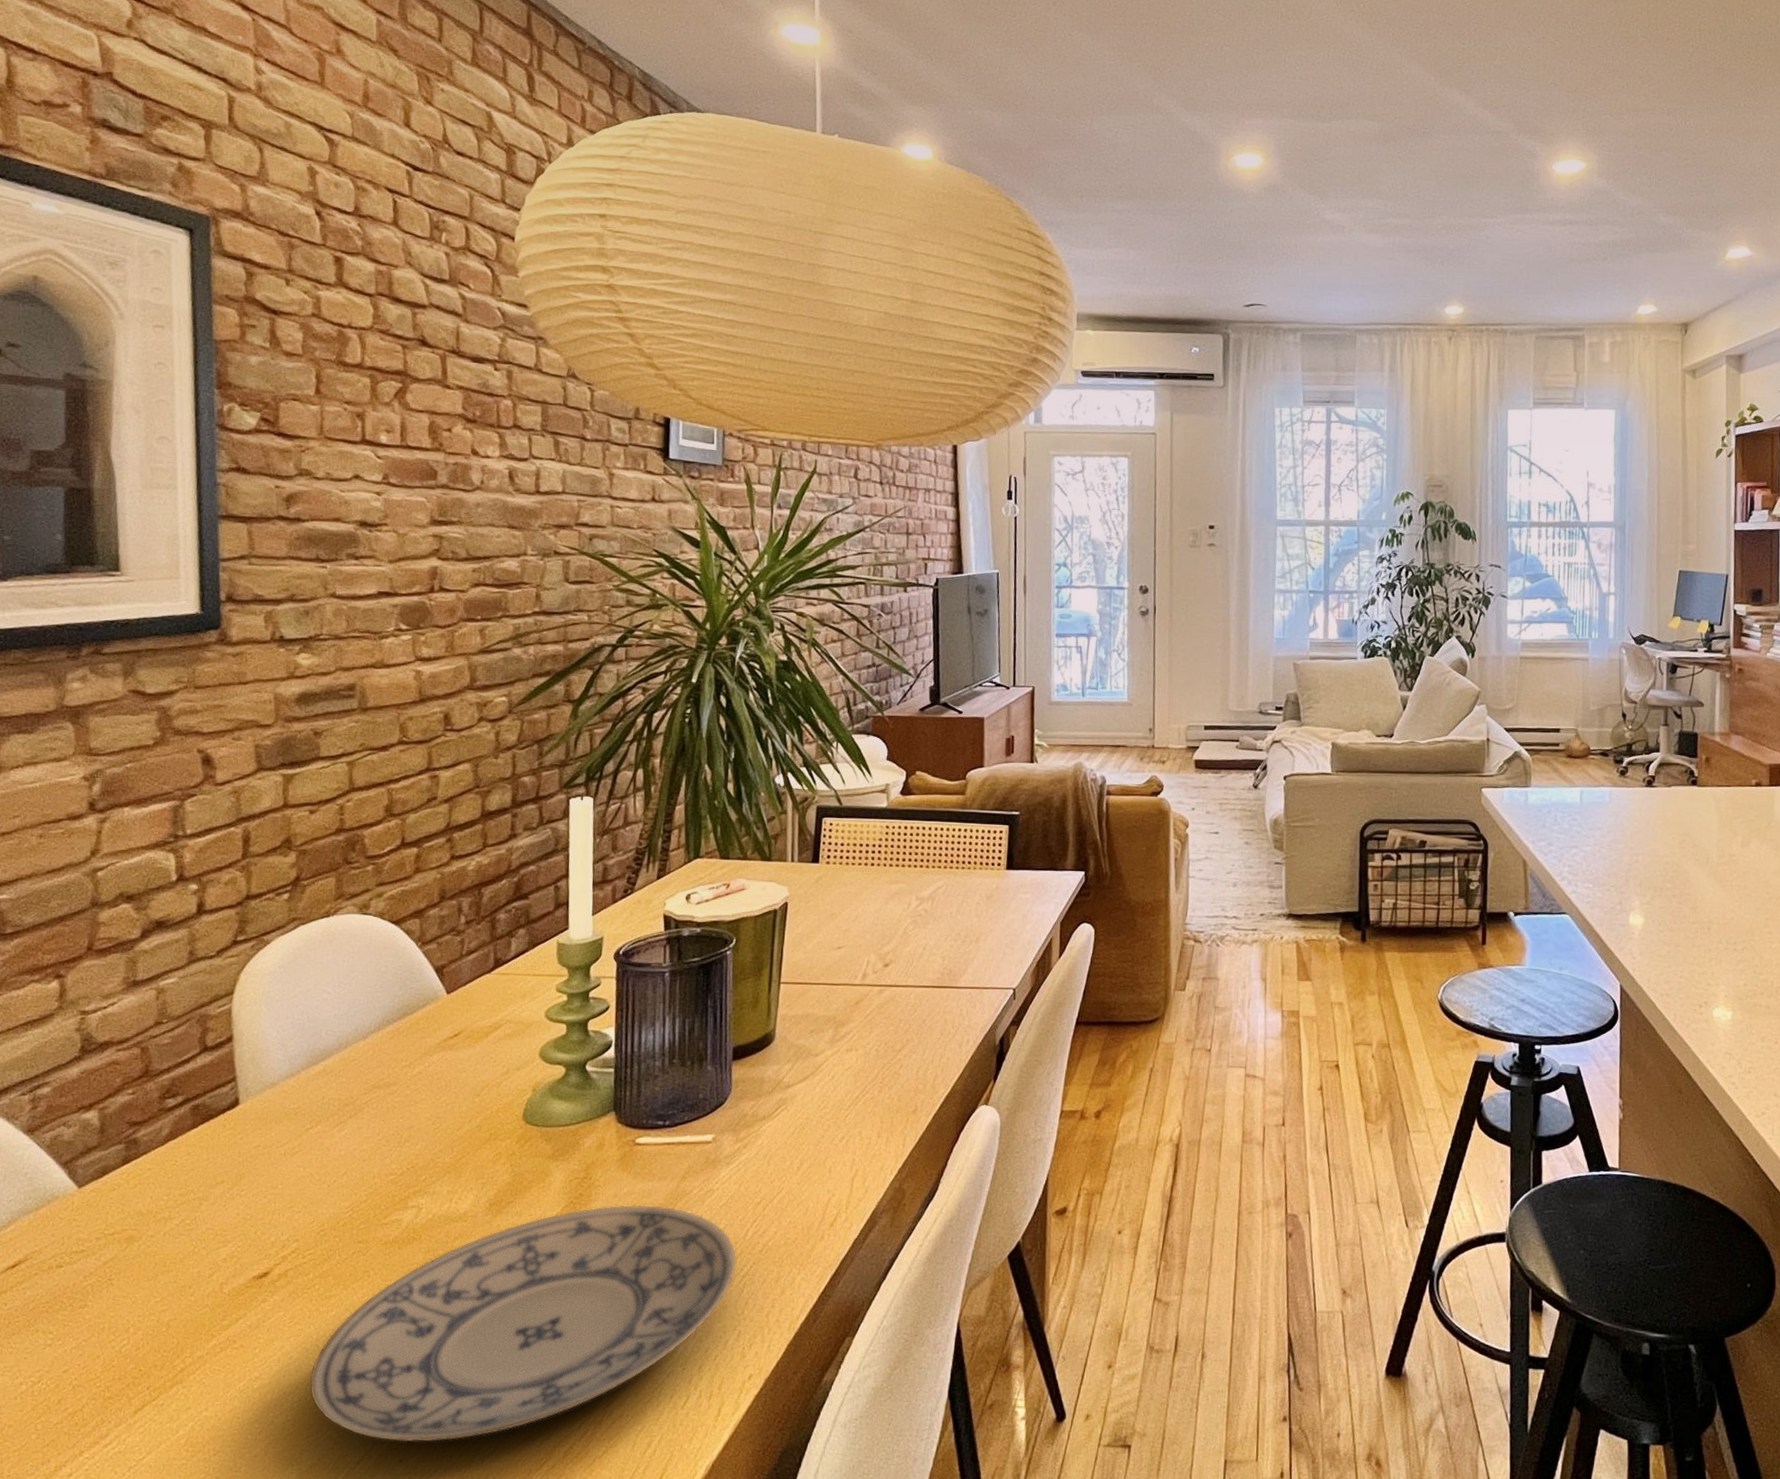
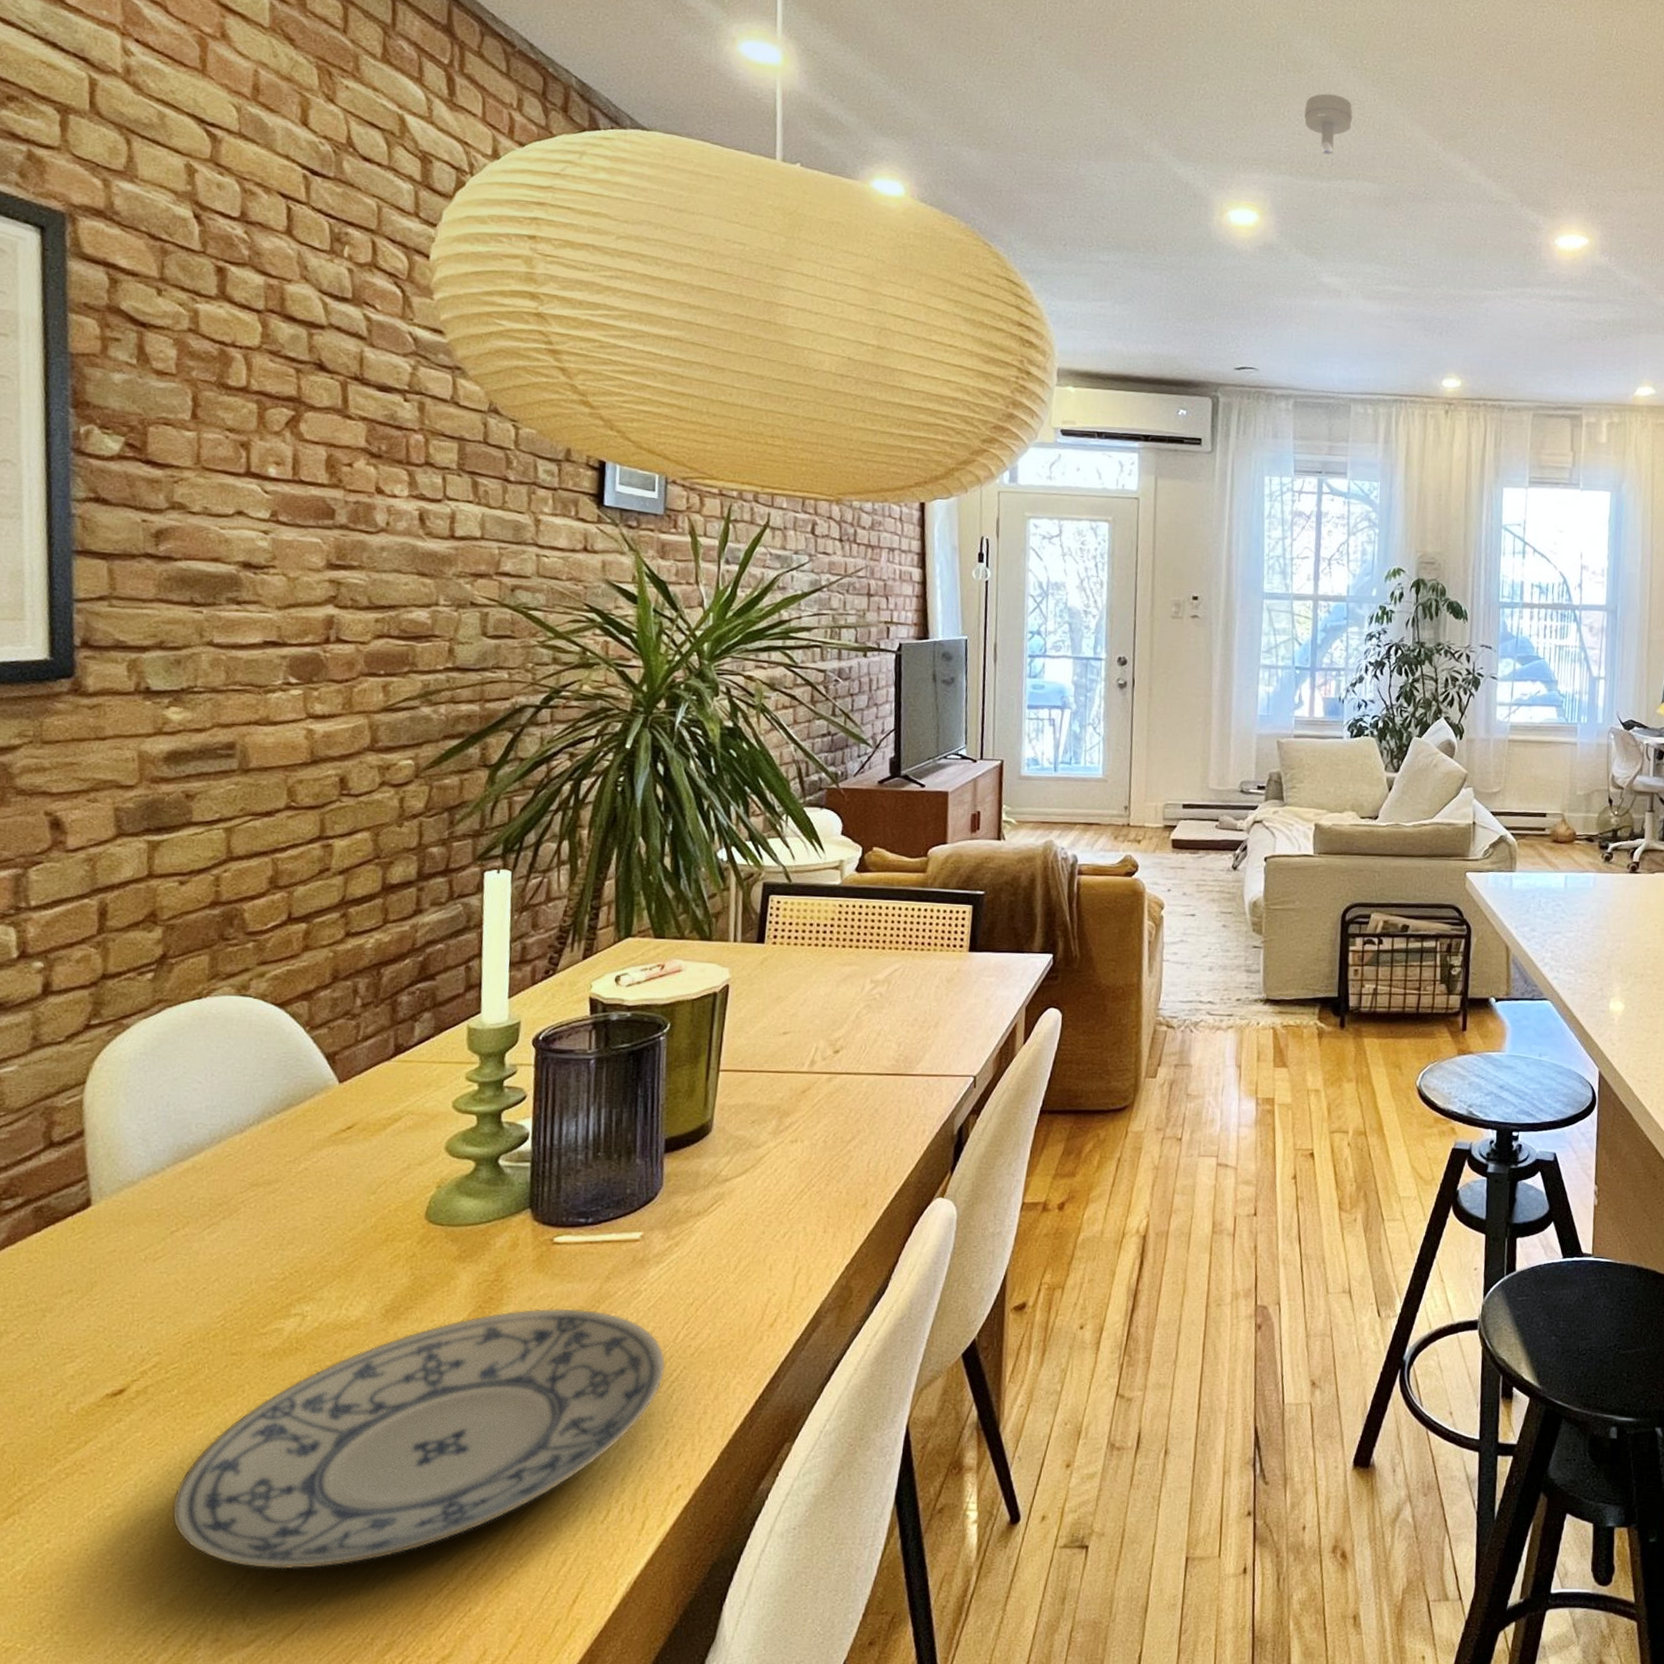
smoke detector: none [1304,38,1351,96] -> present [1304,93,1353,155]

